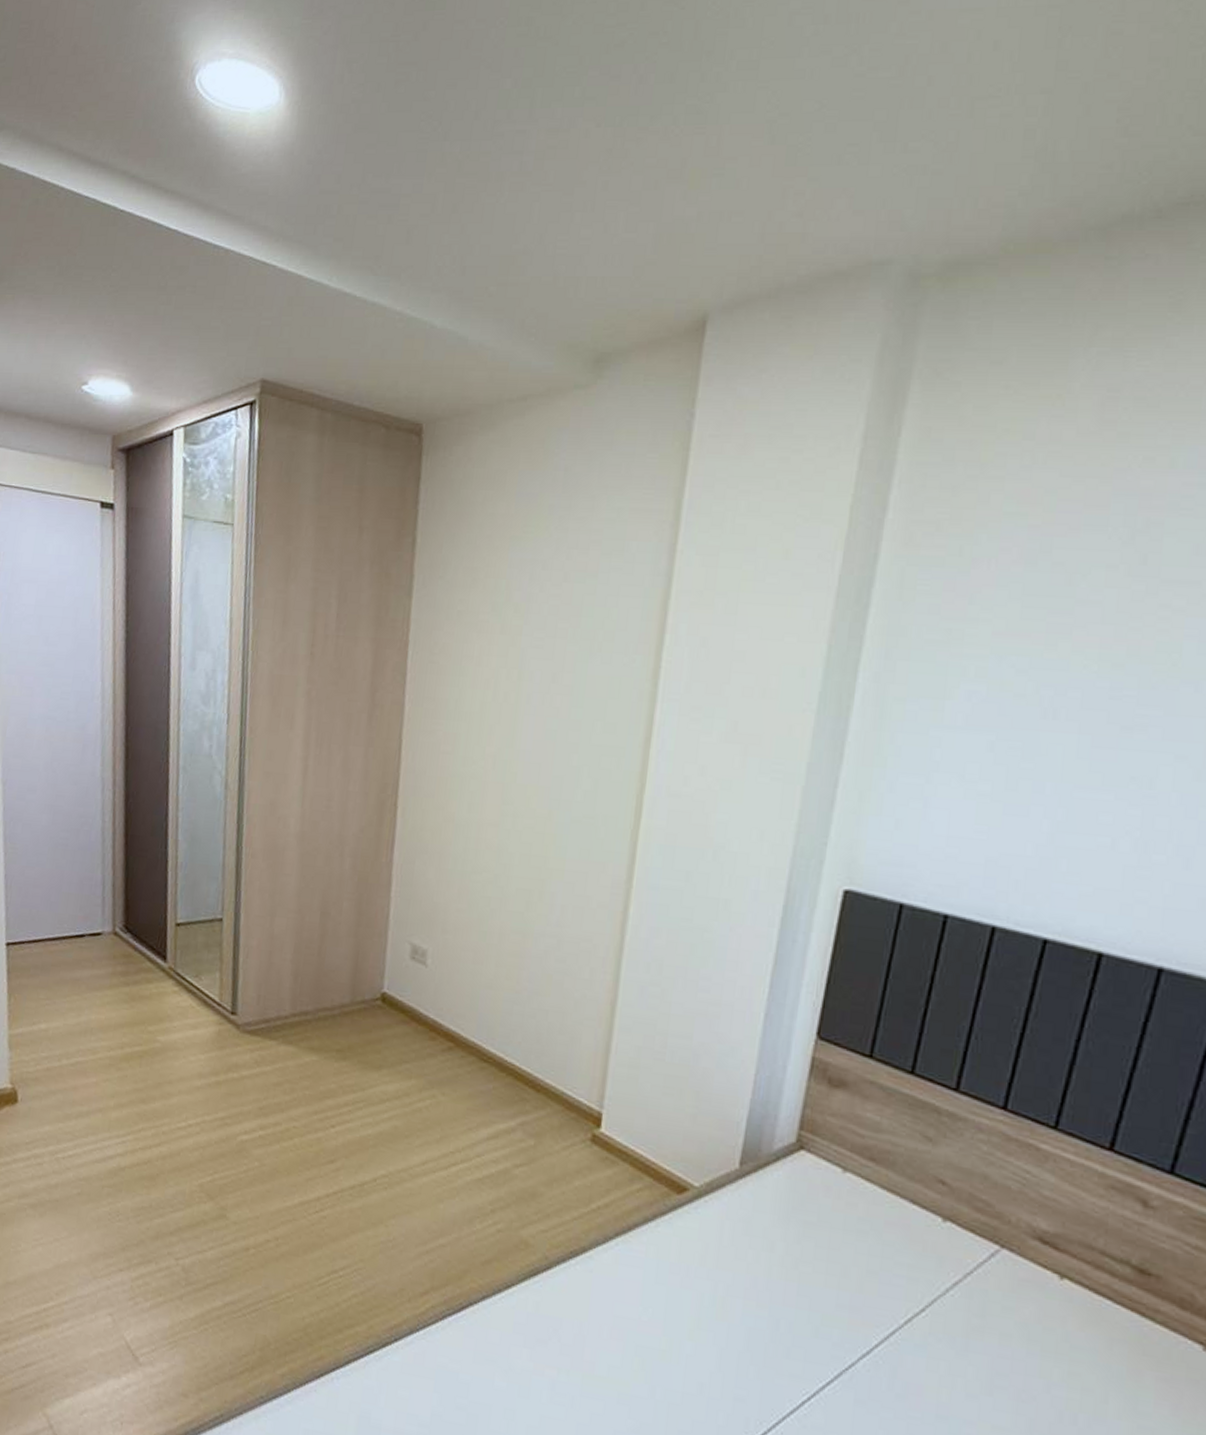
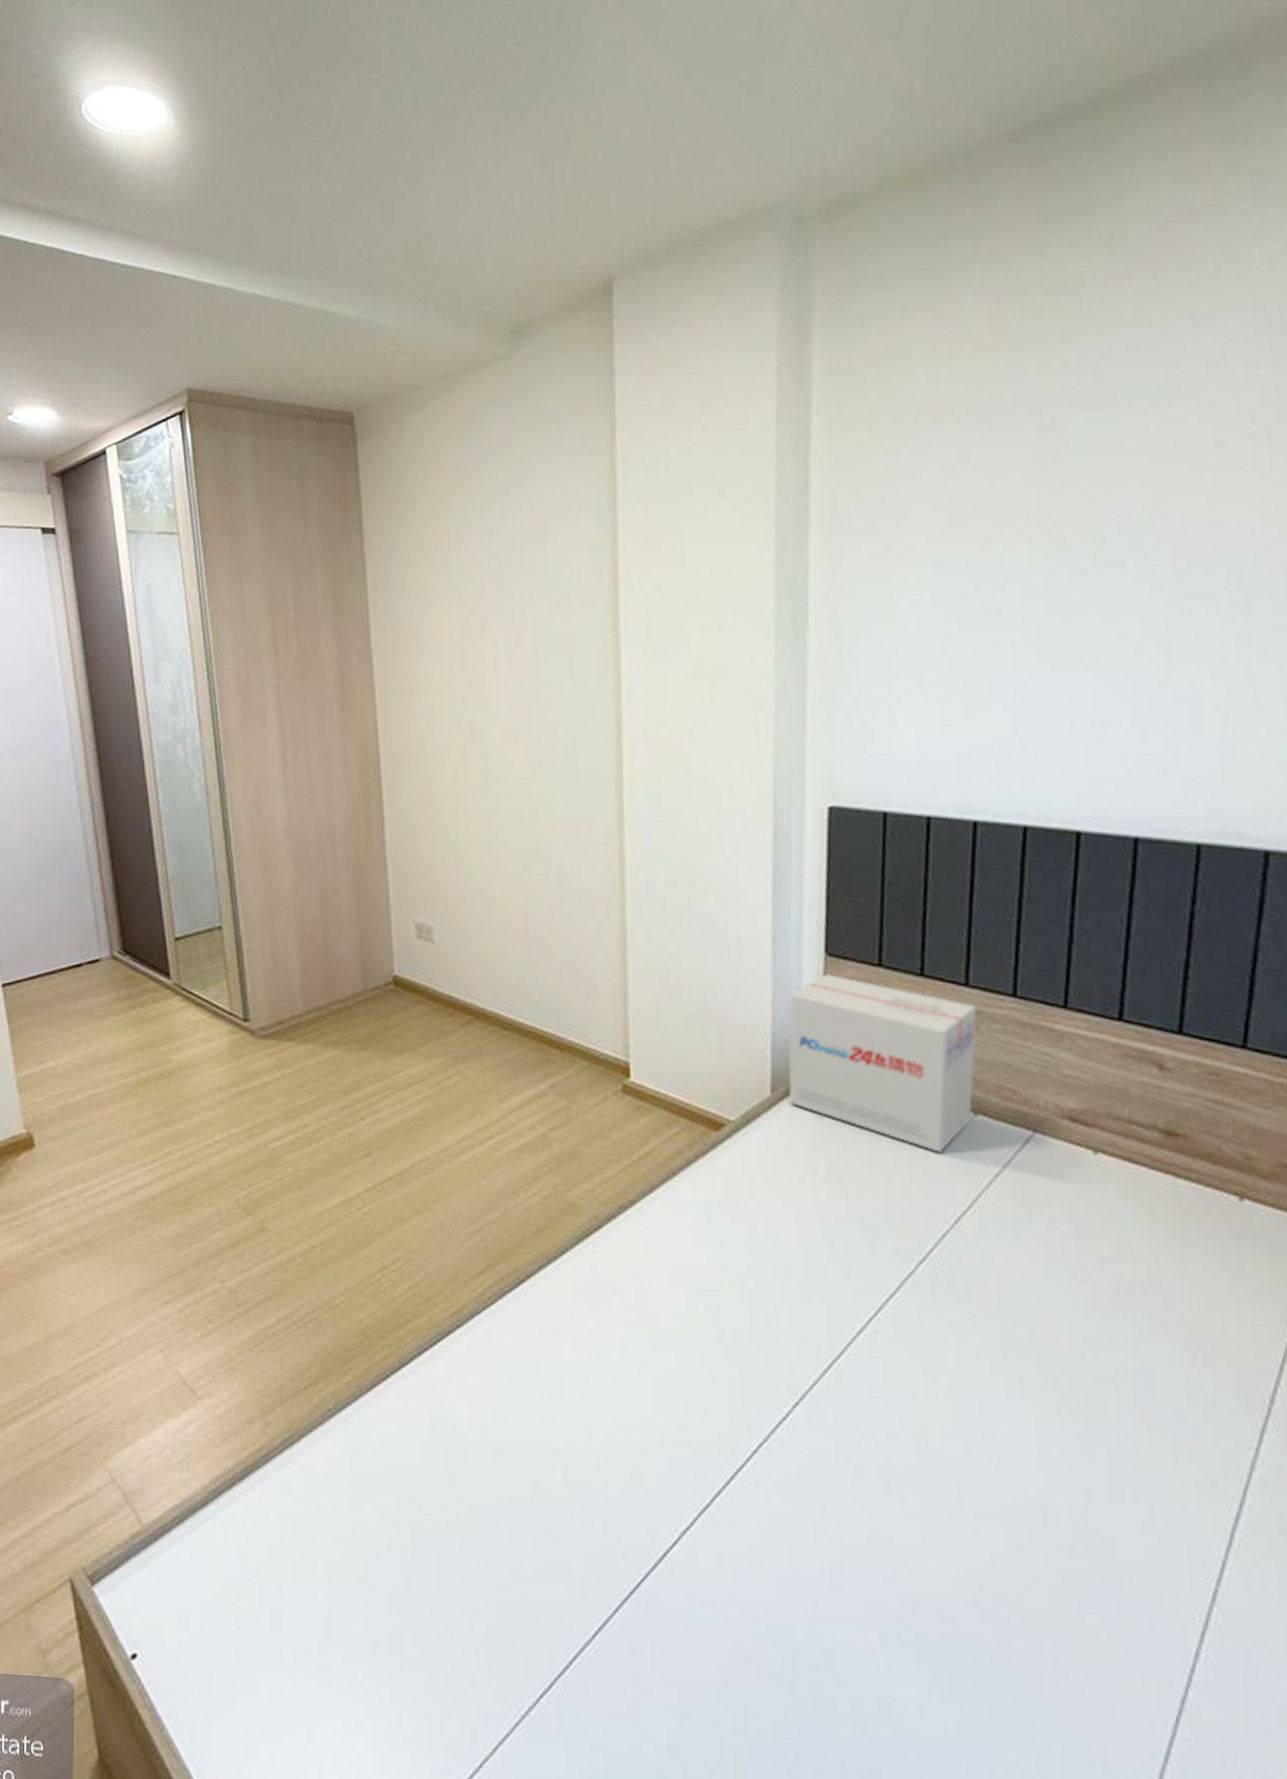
cardboard box: none [755,1057,964,1252] -> present [788,974,977,1153]

